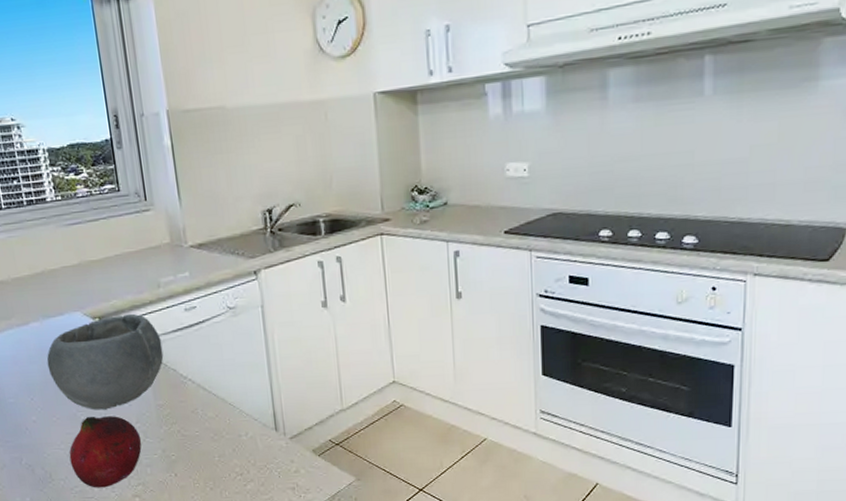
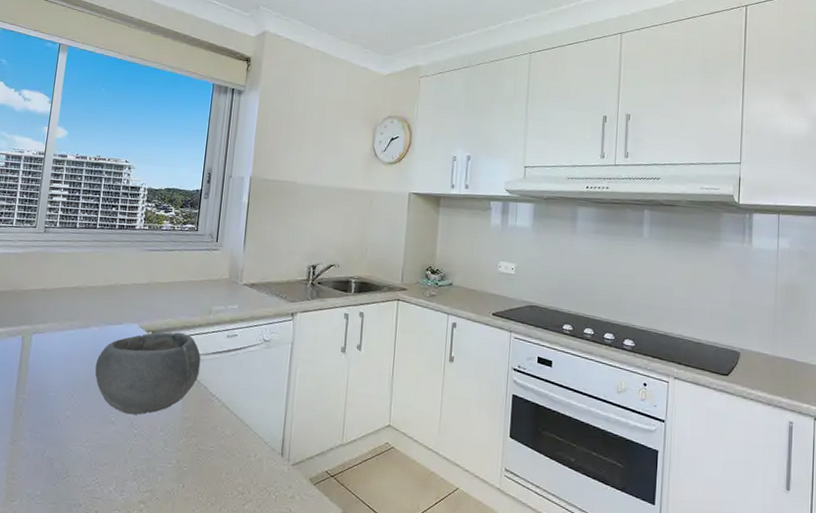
fruit: present [69,416,142,488] -> none [89,419,161,490]

